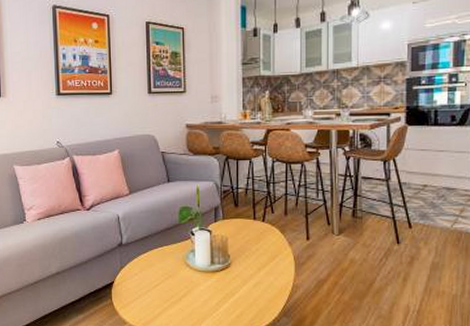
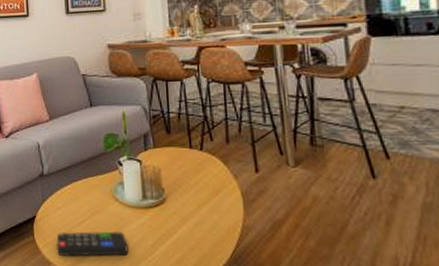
remote control: none [132,293,196,316] -> present [56,231,129,257]

